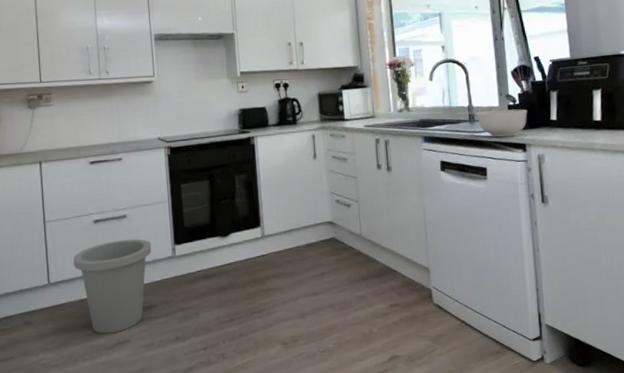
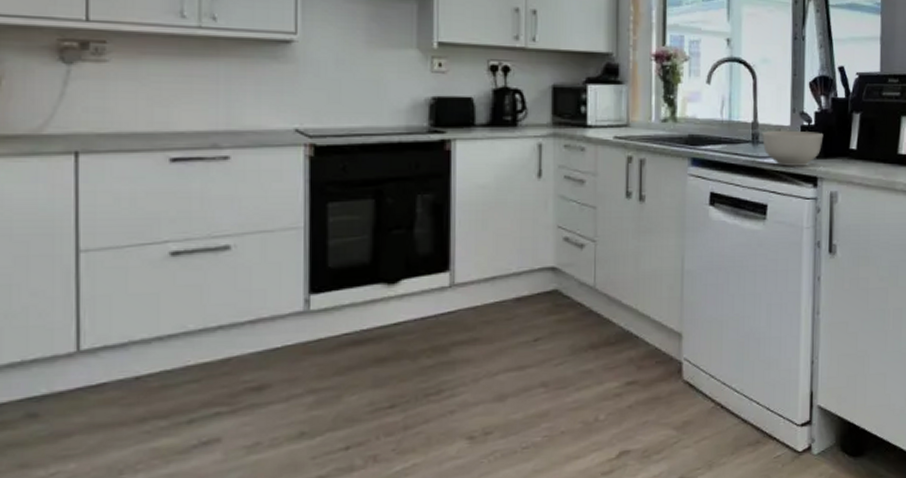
trash can: present [73,239,152,334] -> none [128,283,270,431]

